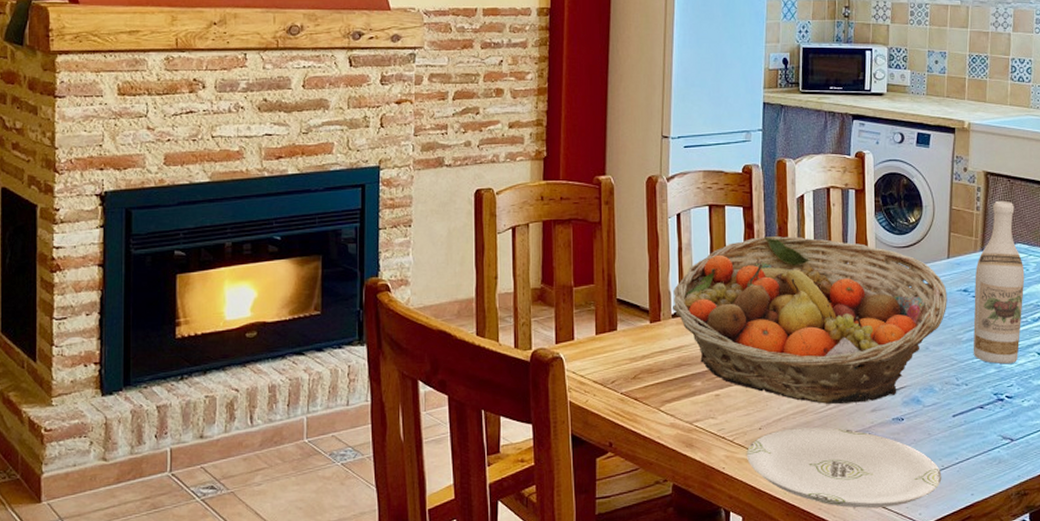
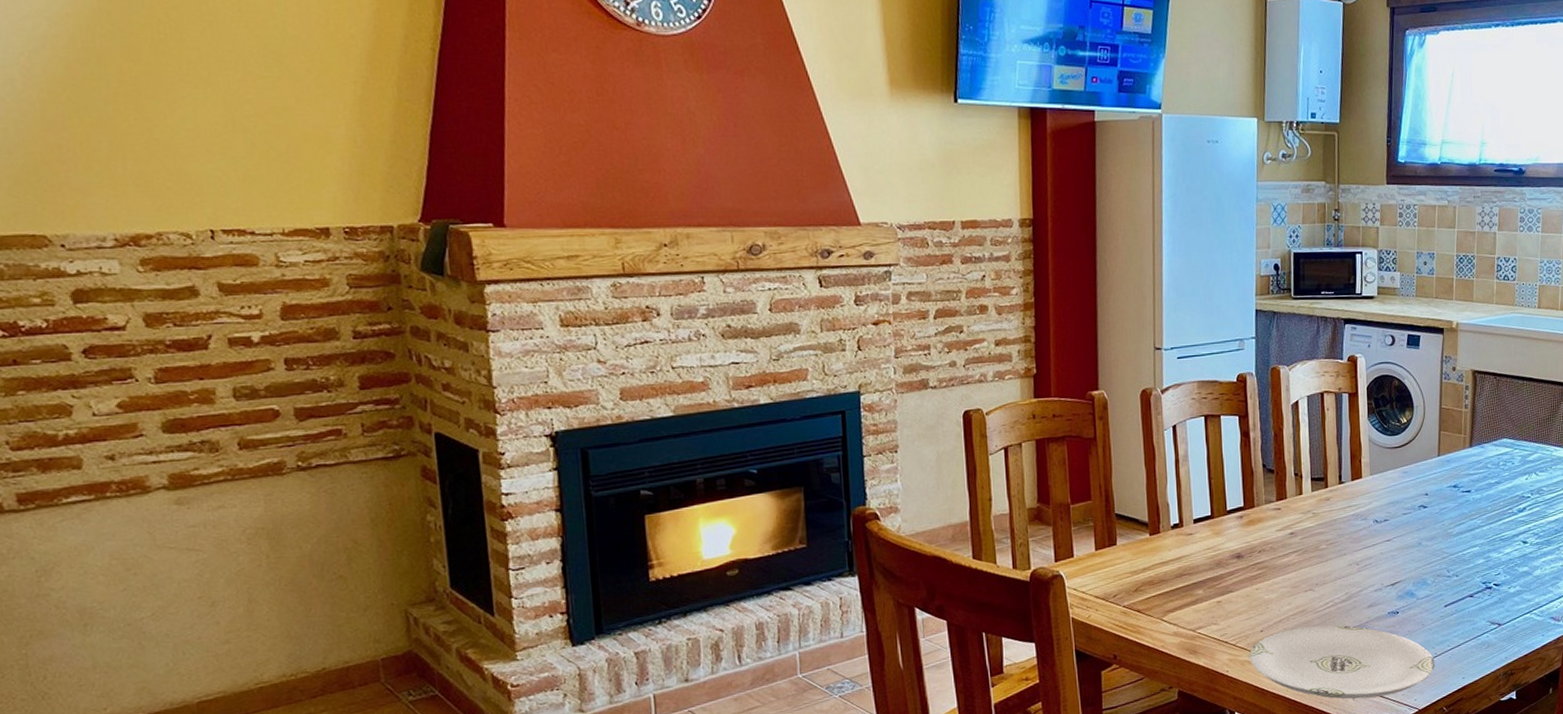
fruit basket: present [673,236,947,405] -> none [1172,442,1438,603]
wine bottle: present [973,200,1025,365] -> none [1462,397,1511,554]

